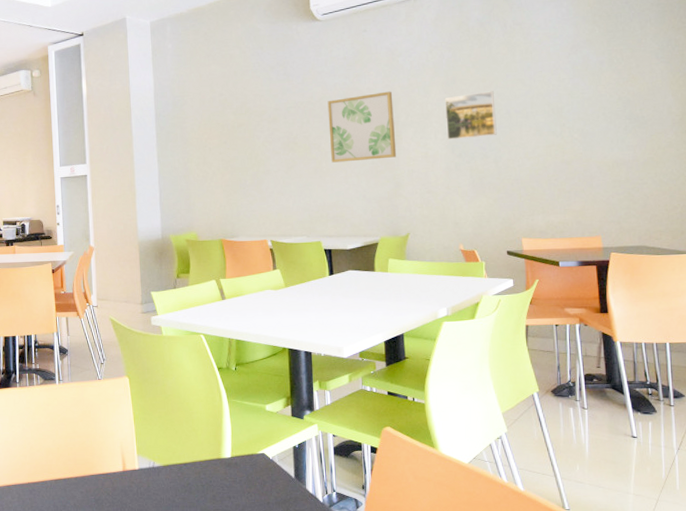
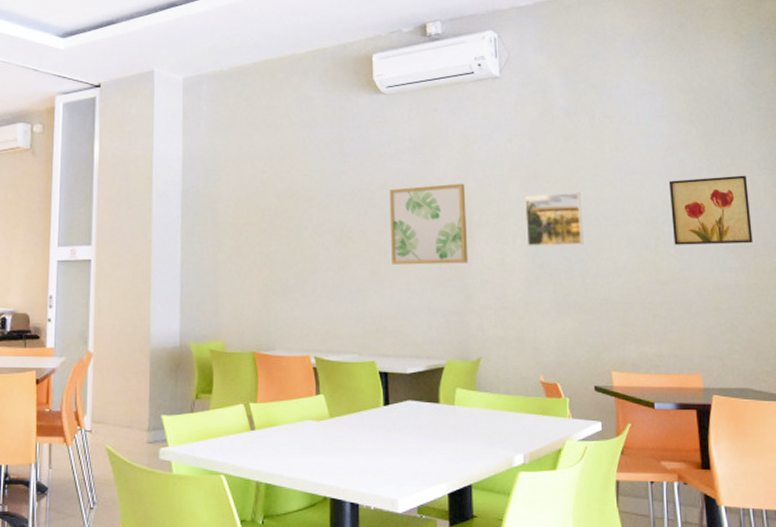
wall art: none [573,65,650,130] -> present [668,175,753,245]

